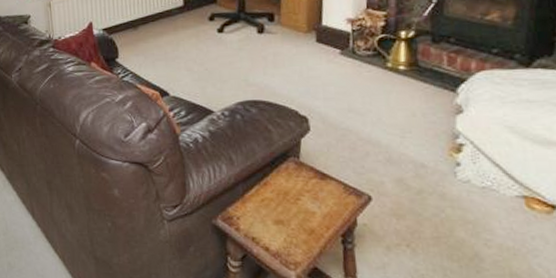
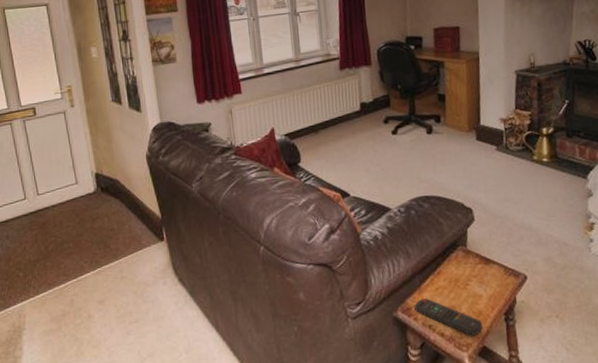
remote control: none [236,209,314,255] -> present [414,298,483,336]

